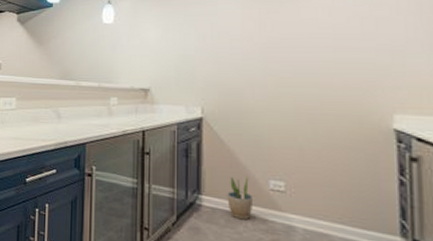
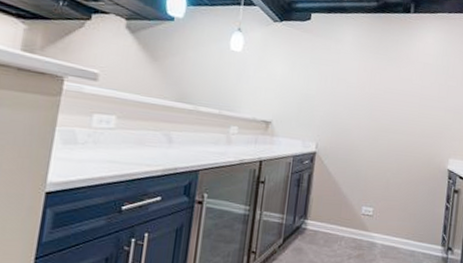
potted plant: present [227,177,252,220] -> none [328,204,348,240]

